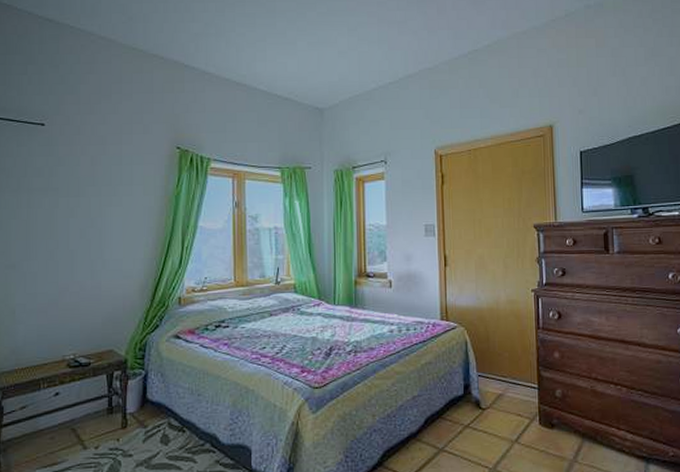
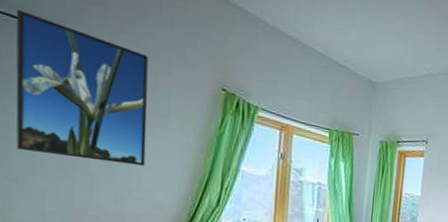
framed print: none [13,114,115,238] -> present [15,9,148,166]

